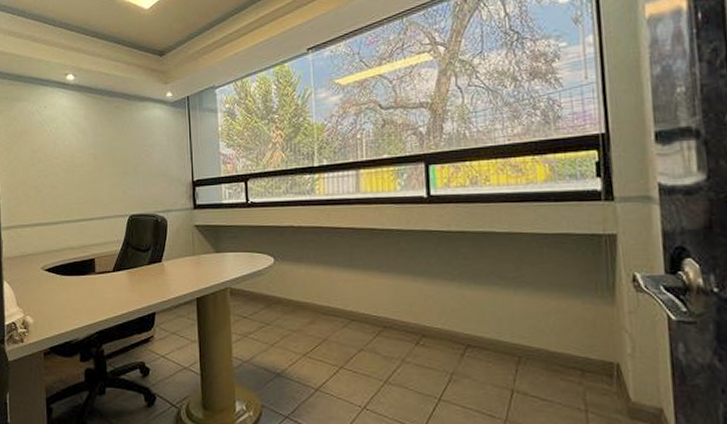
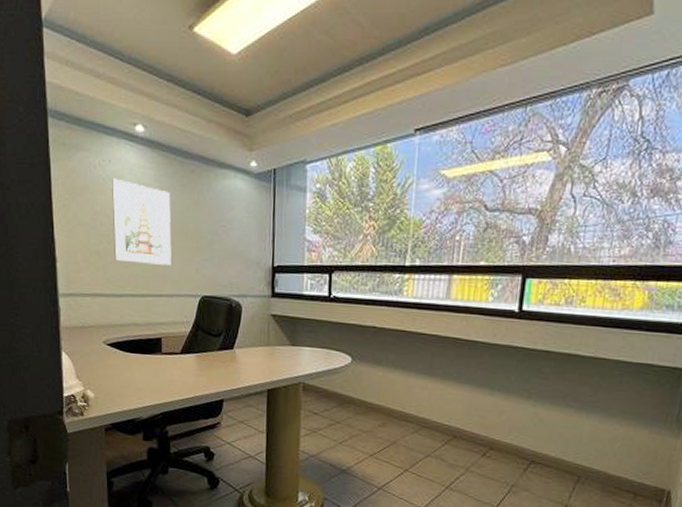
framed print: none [48,120,101,192] -> present [112,178,172,266]

